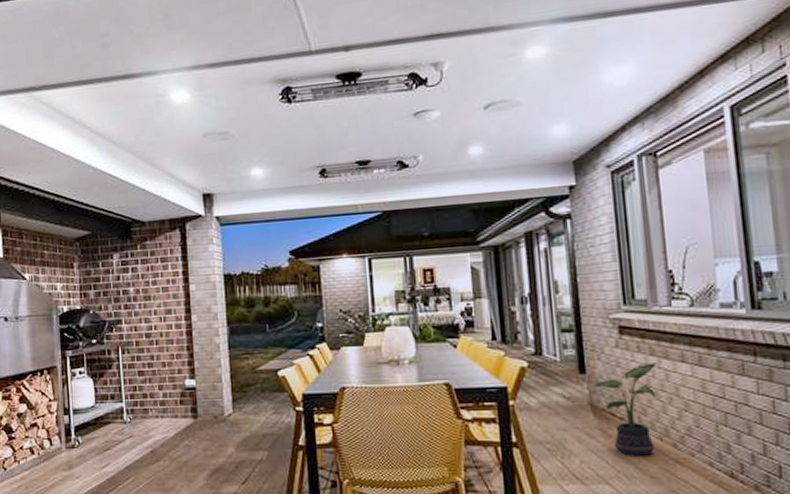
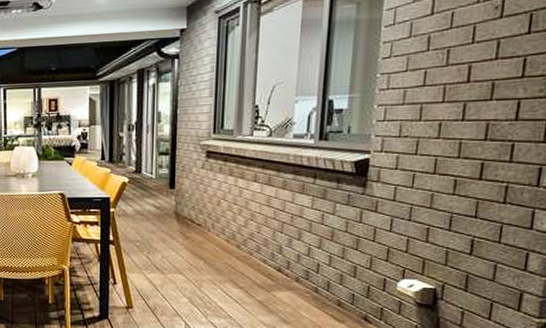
potted plant: present [593,363,658,456] -> none [180,181,235,254]

